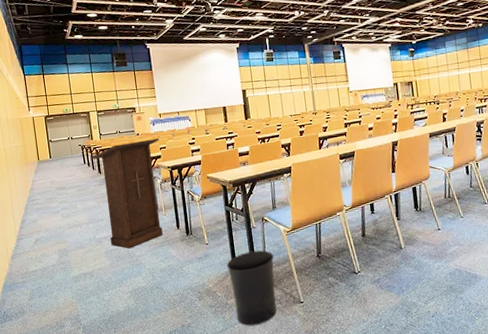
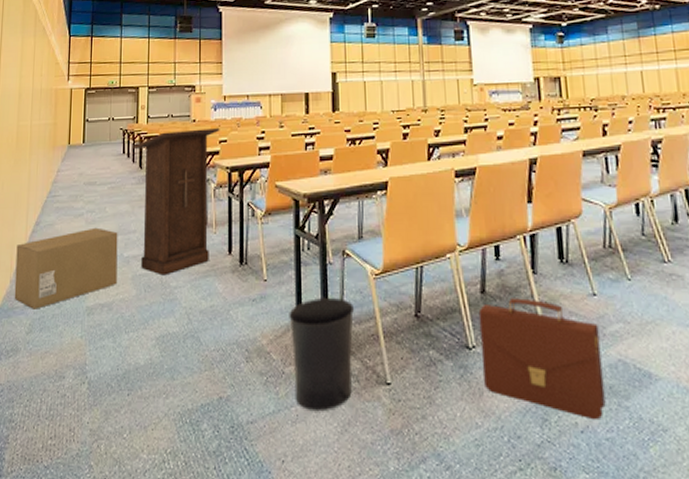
box: none [9,220,94,283] -> present [14,227,118,309]
briefcase: none [361,236,448,308] -> present [478,298,606,420]

